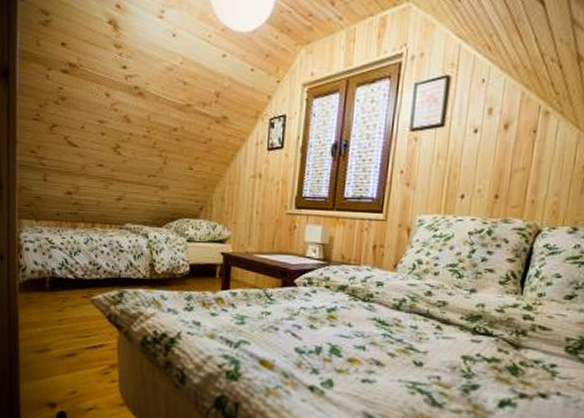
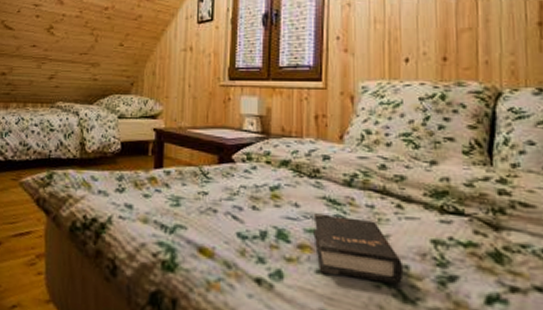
hardback book: none [362,332,436,391] -> present [313,213,404,284]

